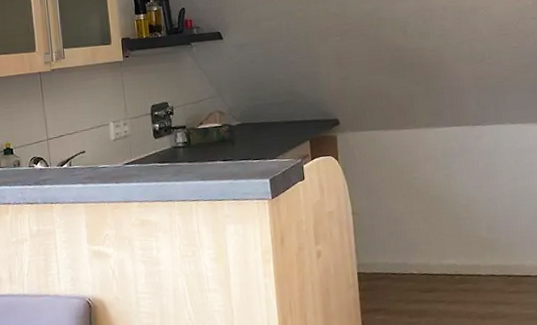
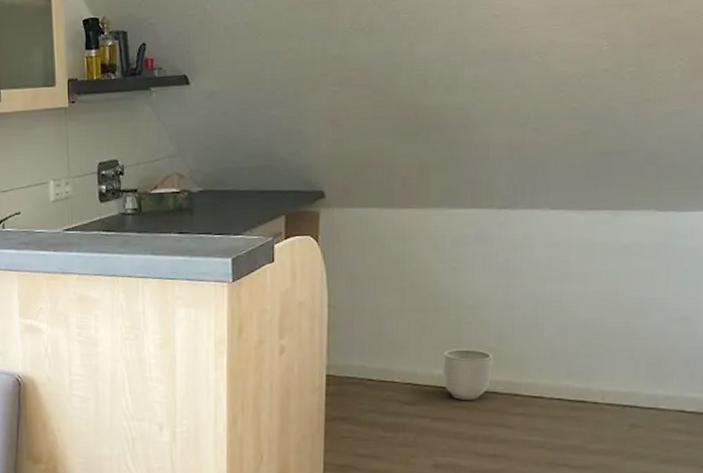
planter: none [448,240,489,284] -> present [442,349,494,400]

